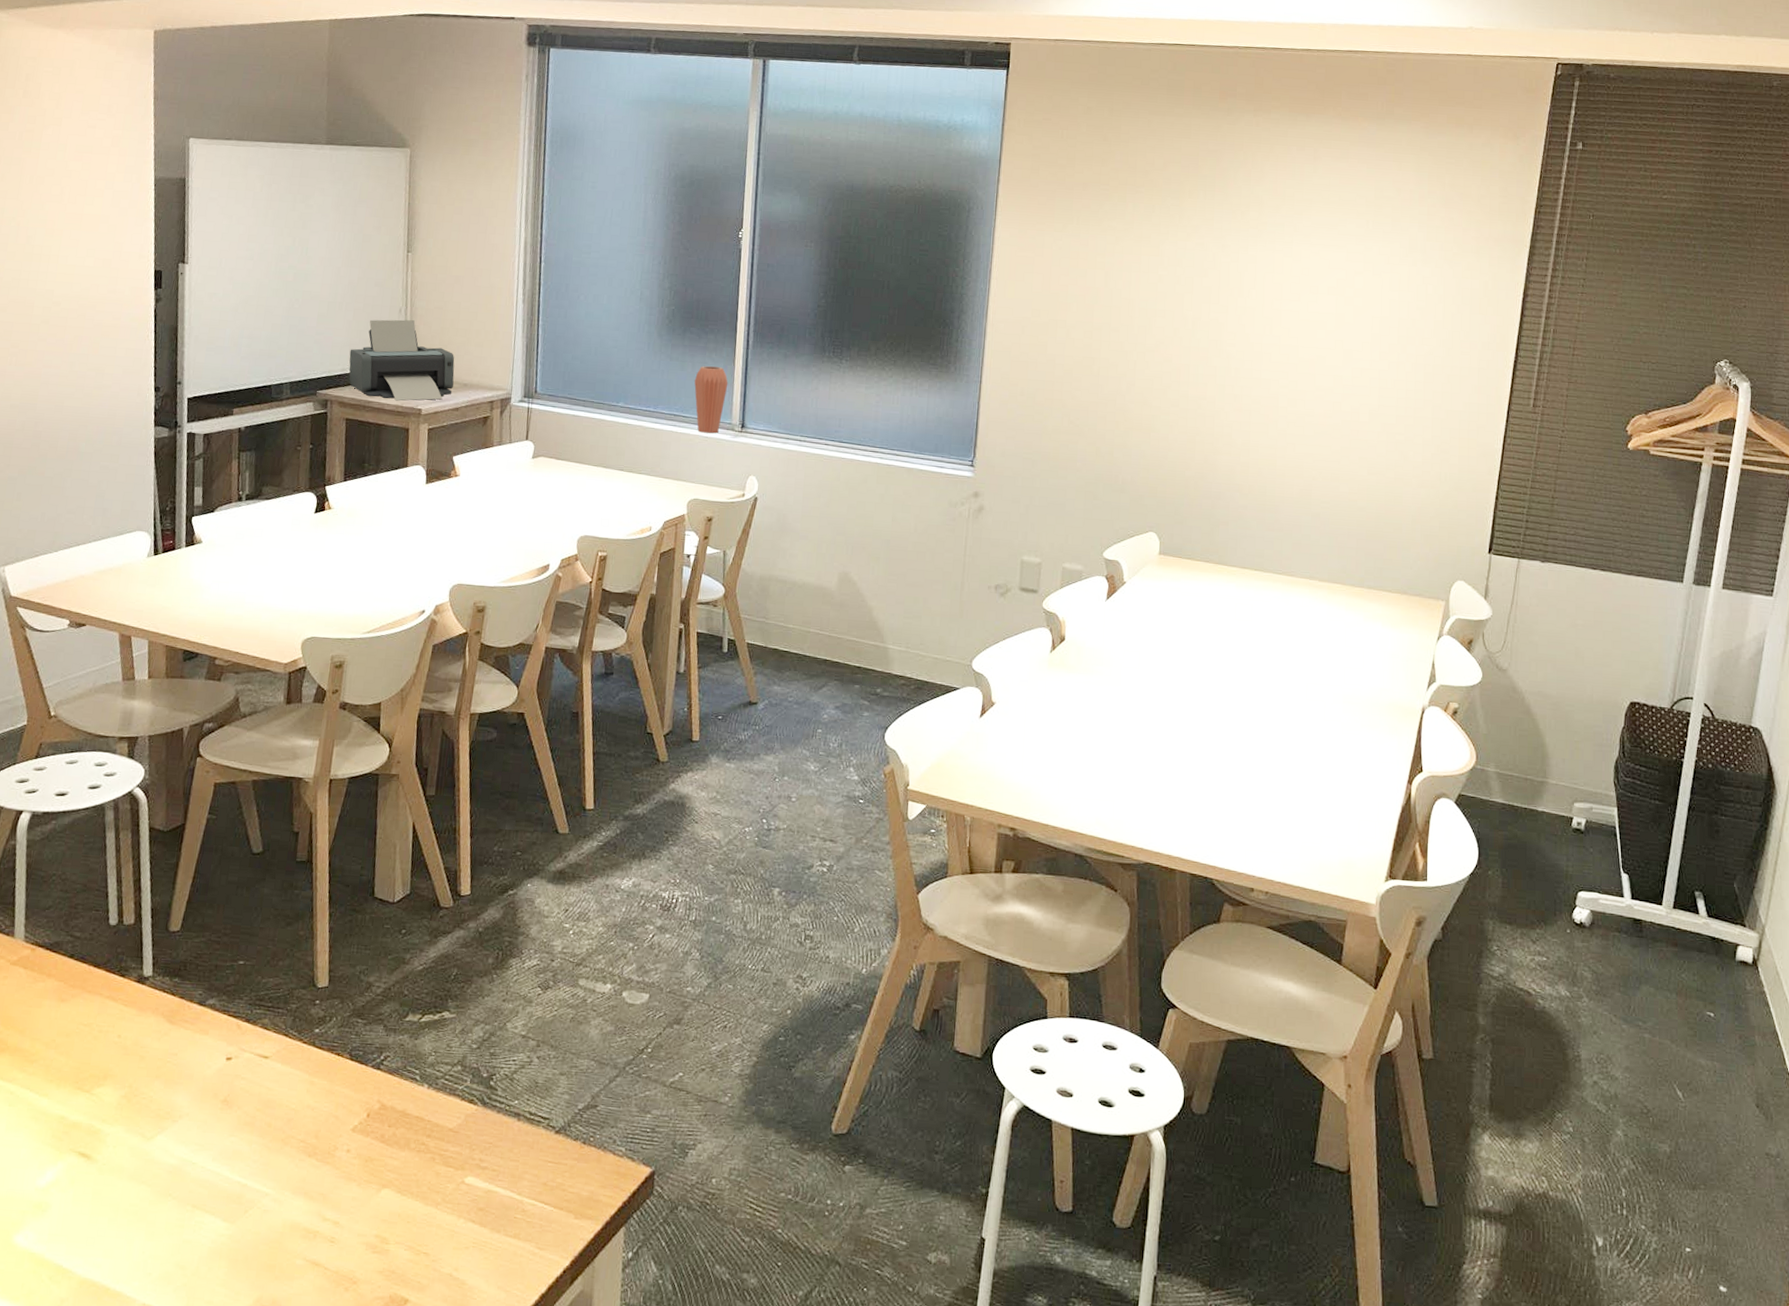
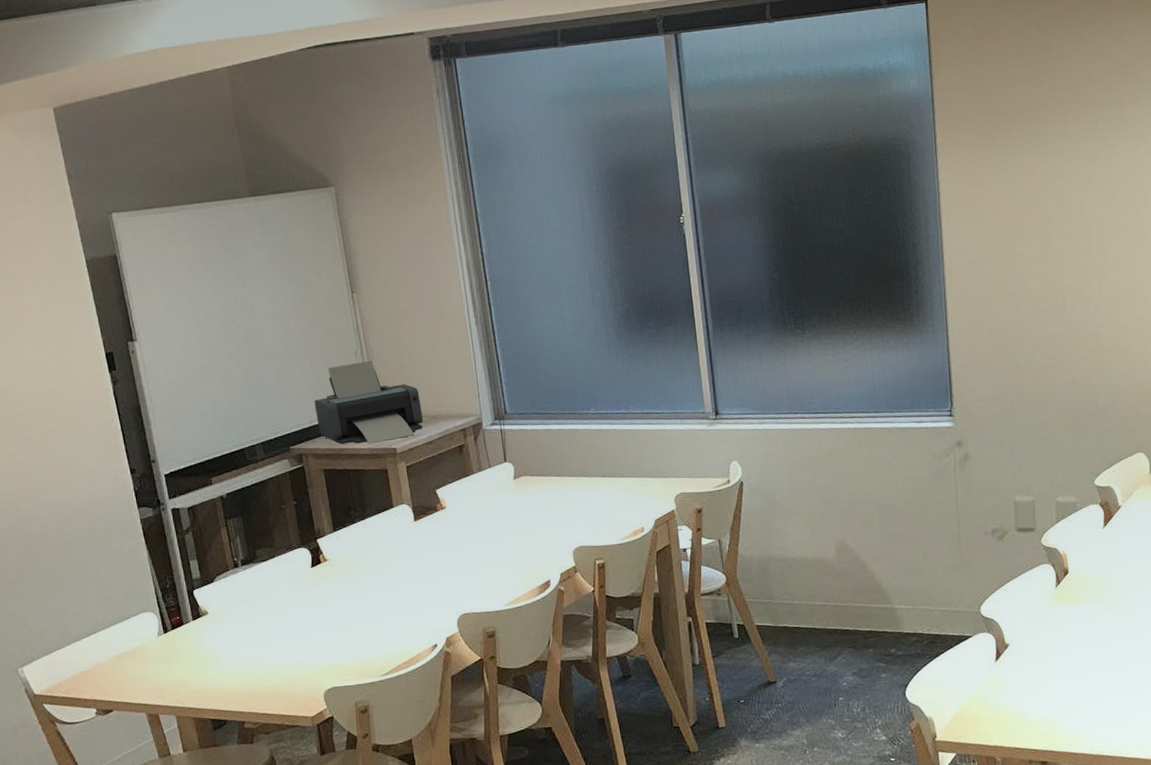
vase: present [694,366,728,434] -> none [661,358,695,427]

